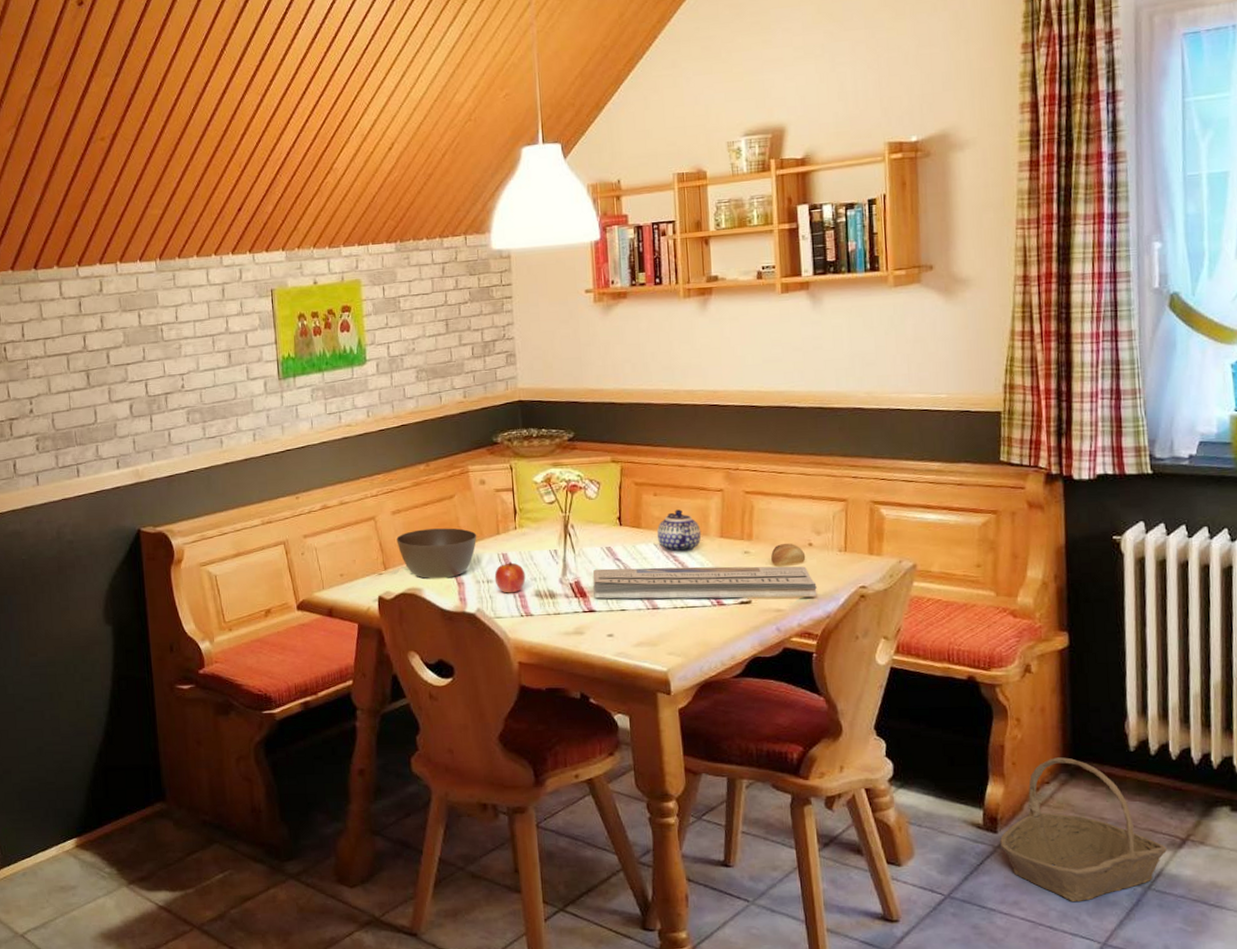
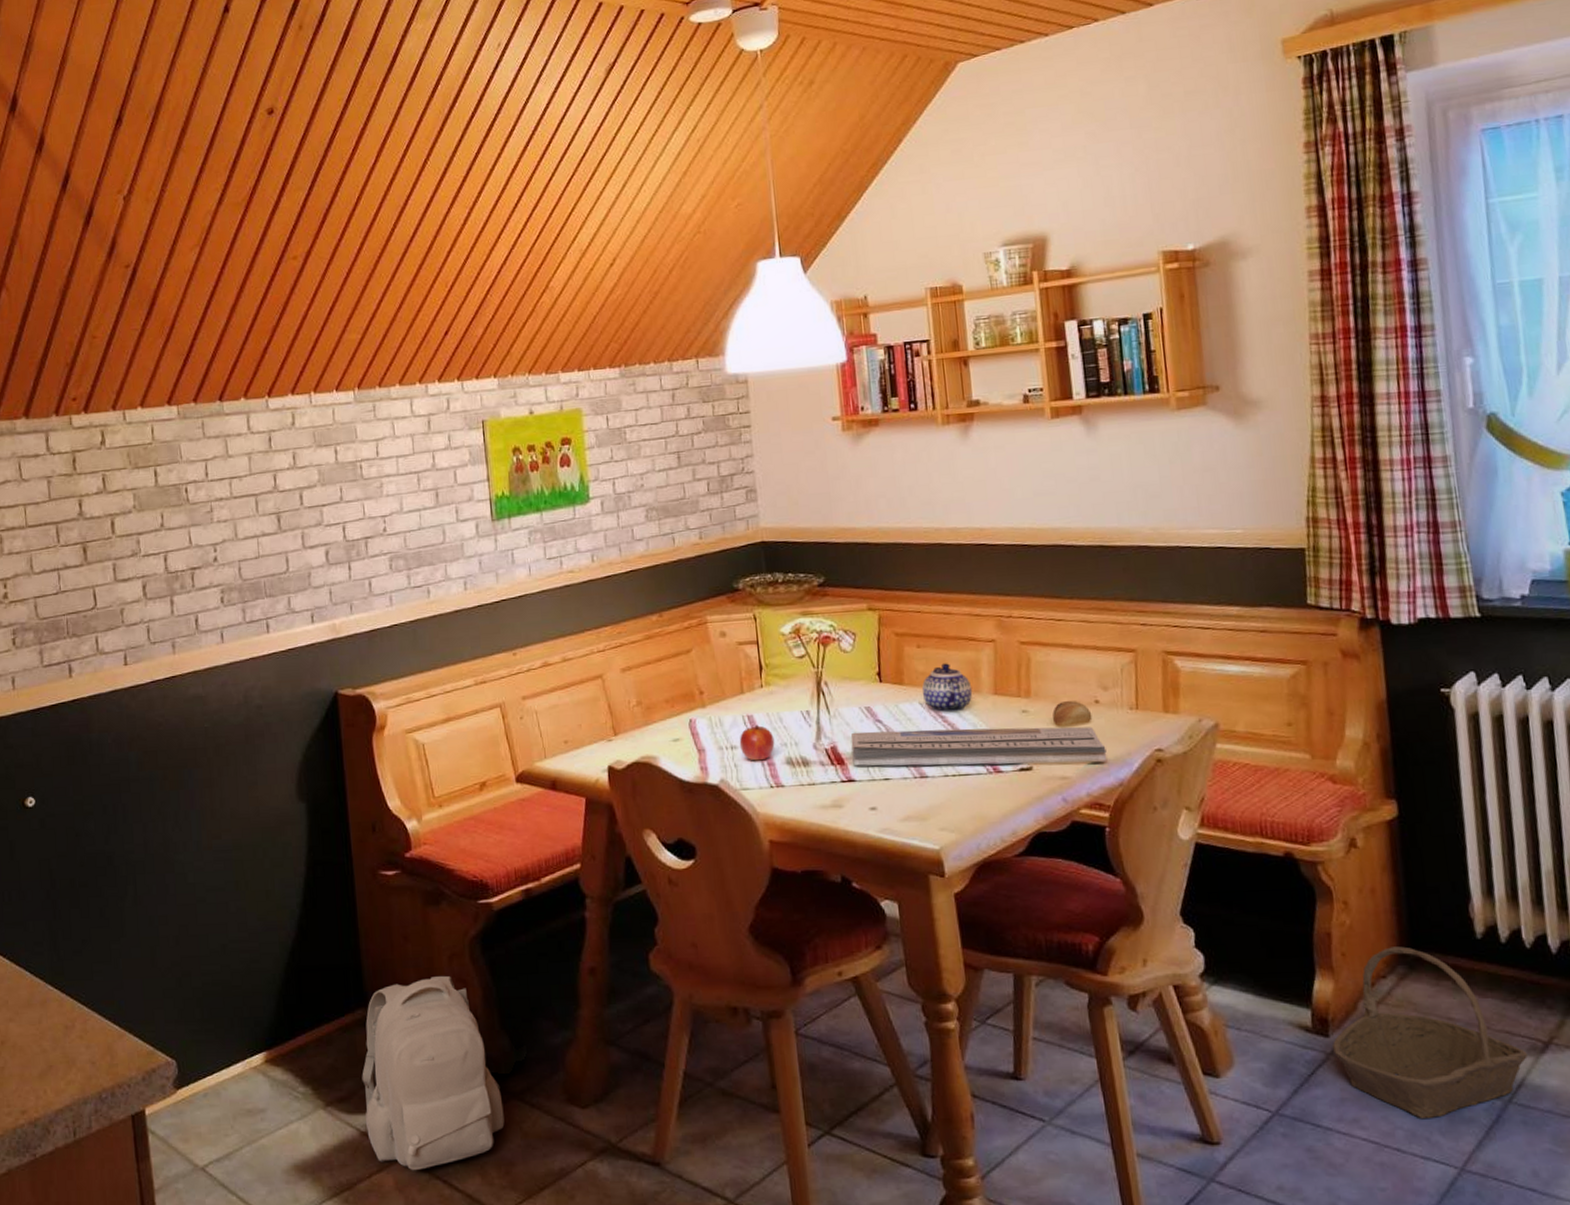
backpack: none [160,776,283,938] -> present [362,976,505,1170]
bowl: present [396,528,477,579] -> none [627,686,719,746]

